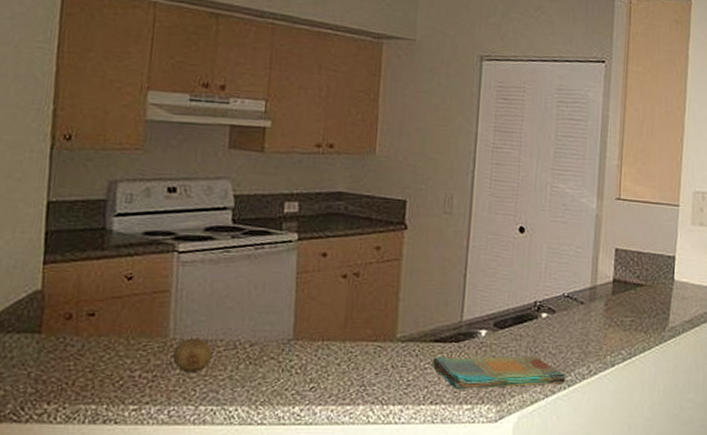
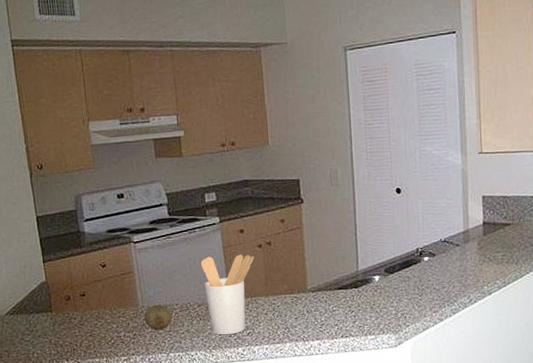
utensil holder: none [262,282,335,388] -> present [201,254,255,335]
dish towel: present [432,356,566,390] -> none [338,292,451,325]

